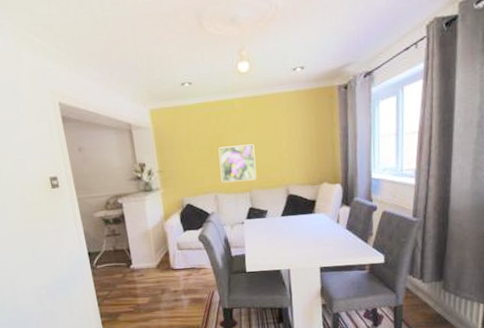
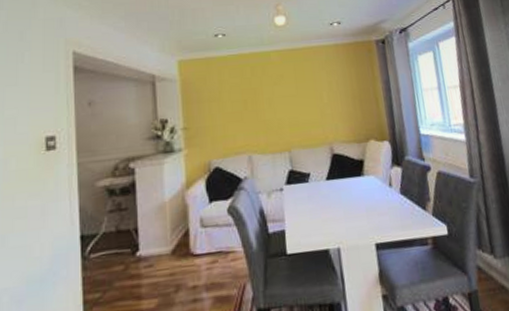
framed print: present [218,144,257,183] -> none [253,98,297,142]

